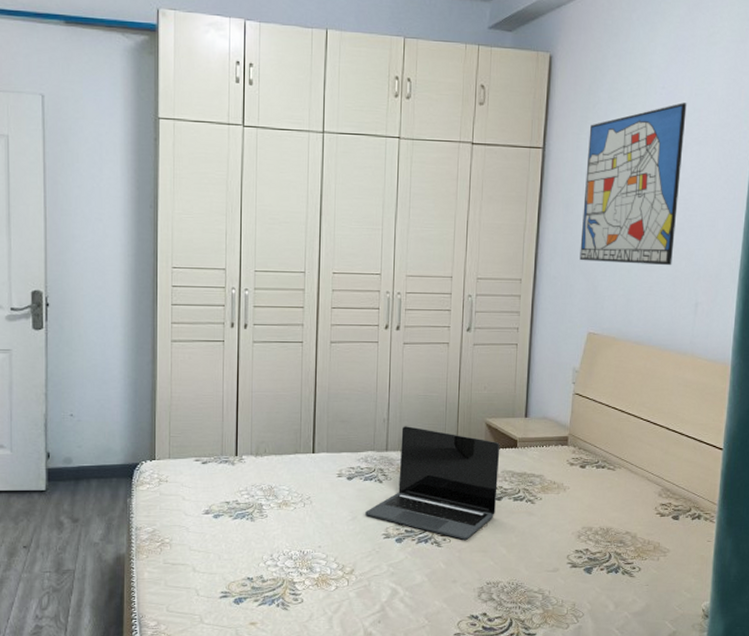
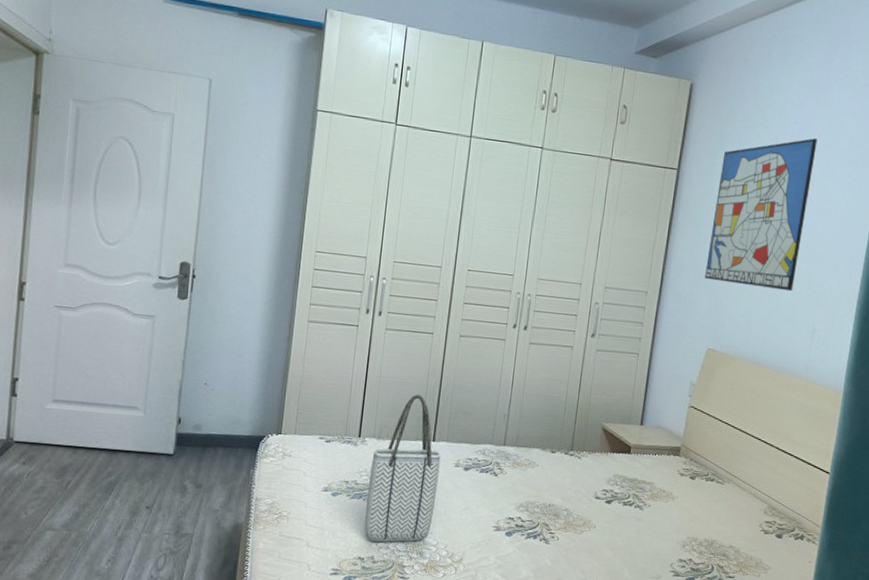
tote bag: none [249,407,322,560] -> present [364,394,441,542]
laptop: present [365,426,500,540] -> none [478,423,615,539]

